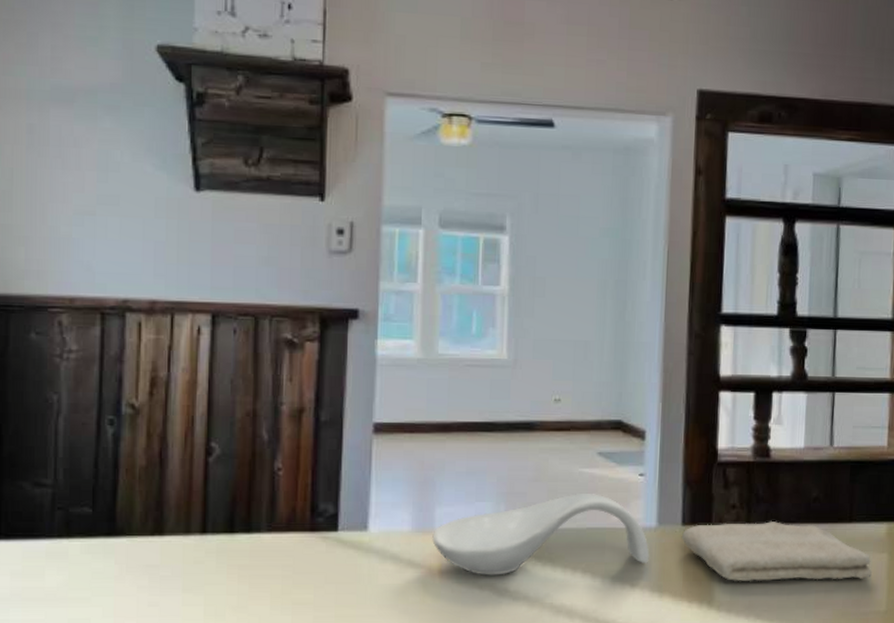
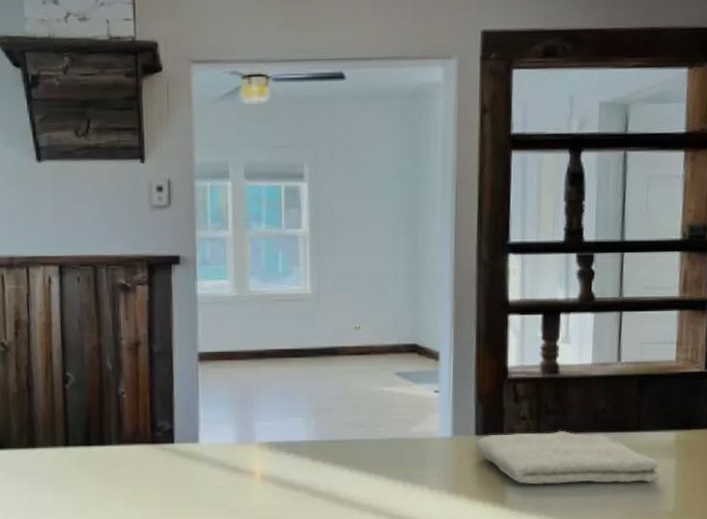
spoon rest: present [432,492,650,576] -> none [253,408,446,479]

